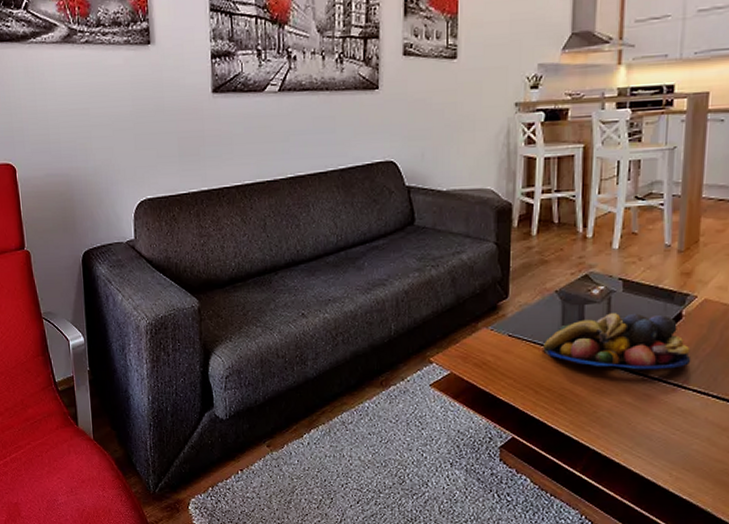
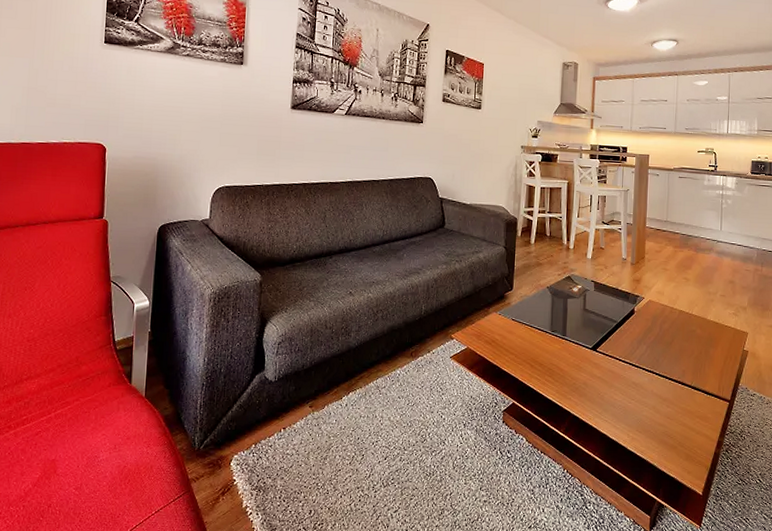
fruit bowl: present [543,313,691,370] -> none [537,306,641,352]

